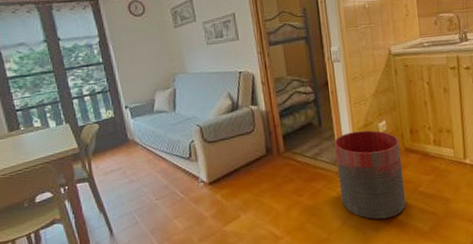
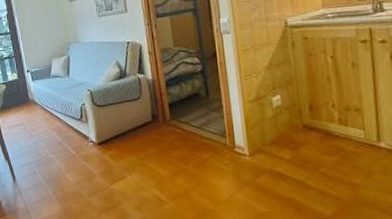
trash can: present [333,130,407,220] -> none [222,104,304,197]

